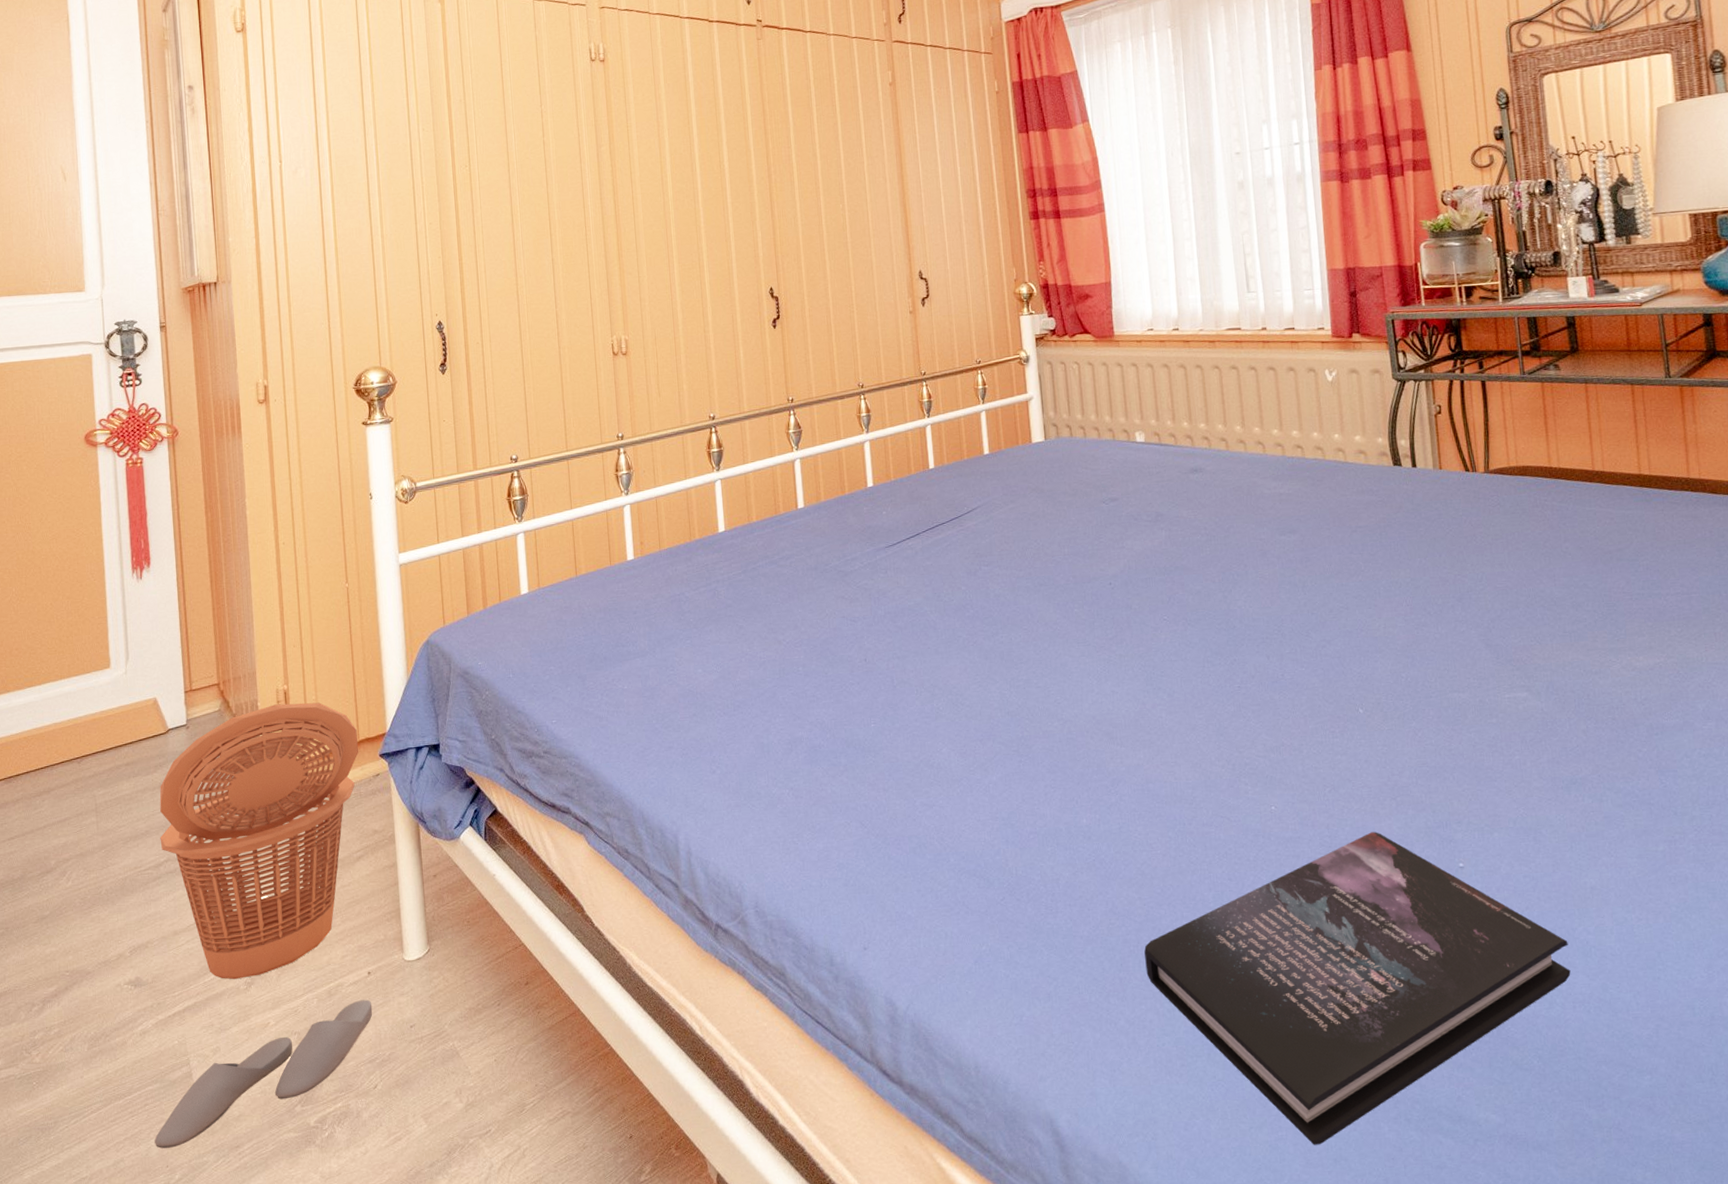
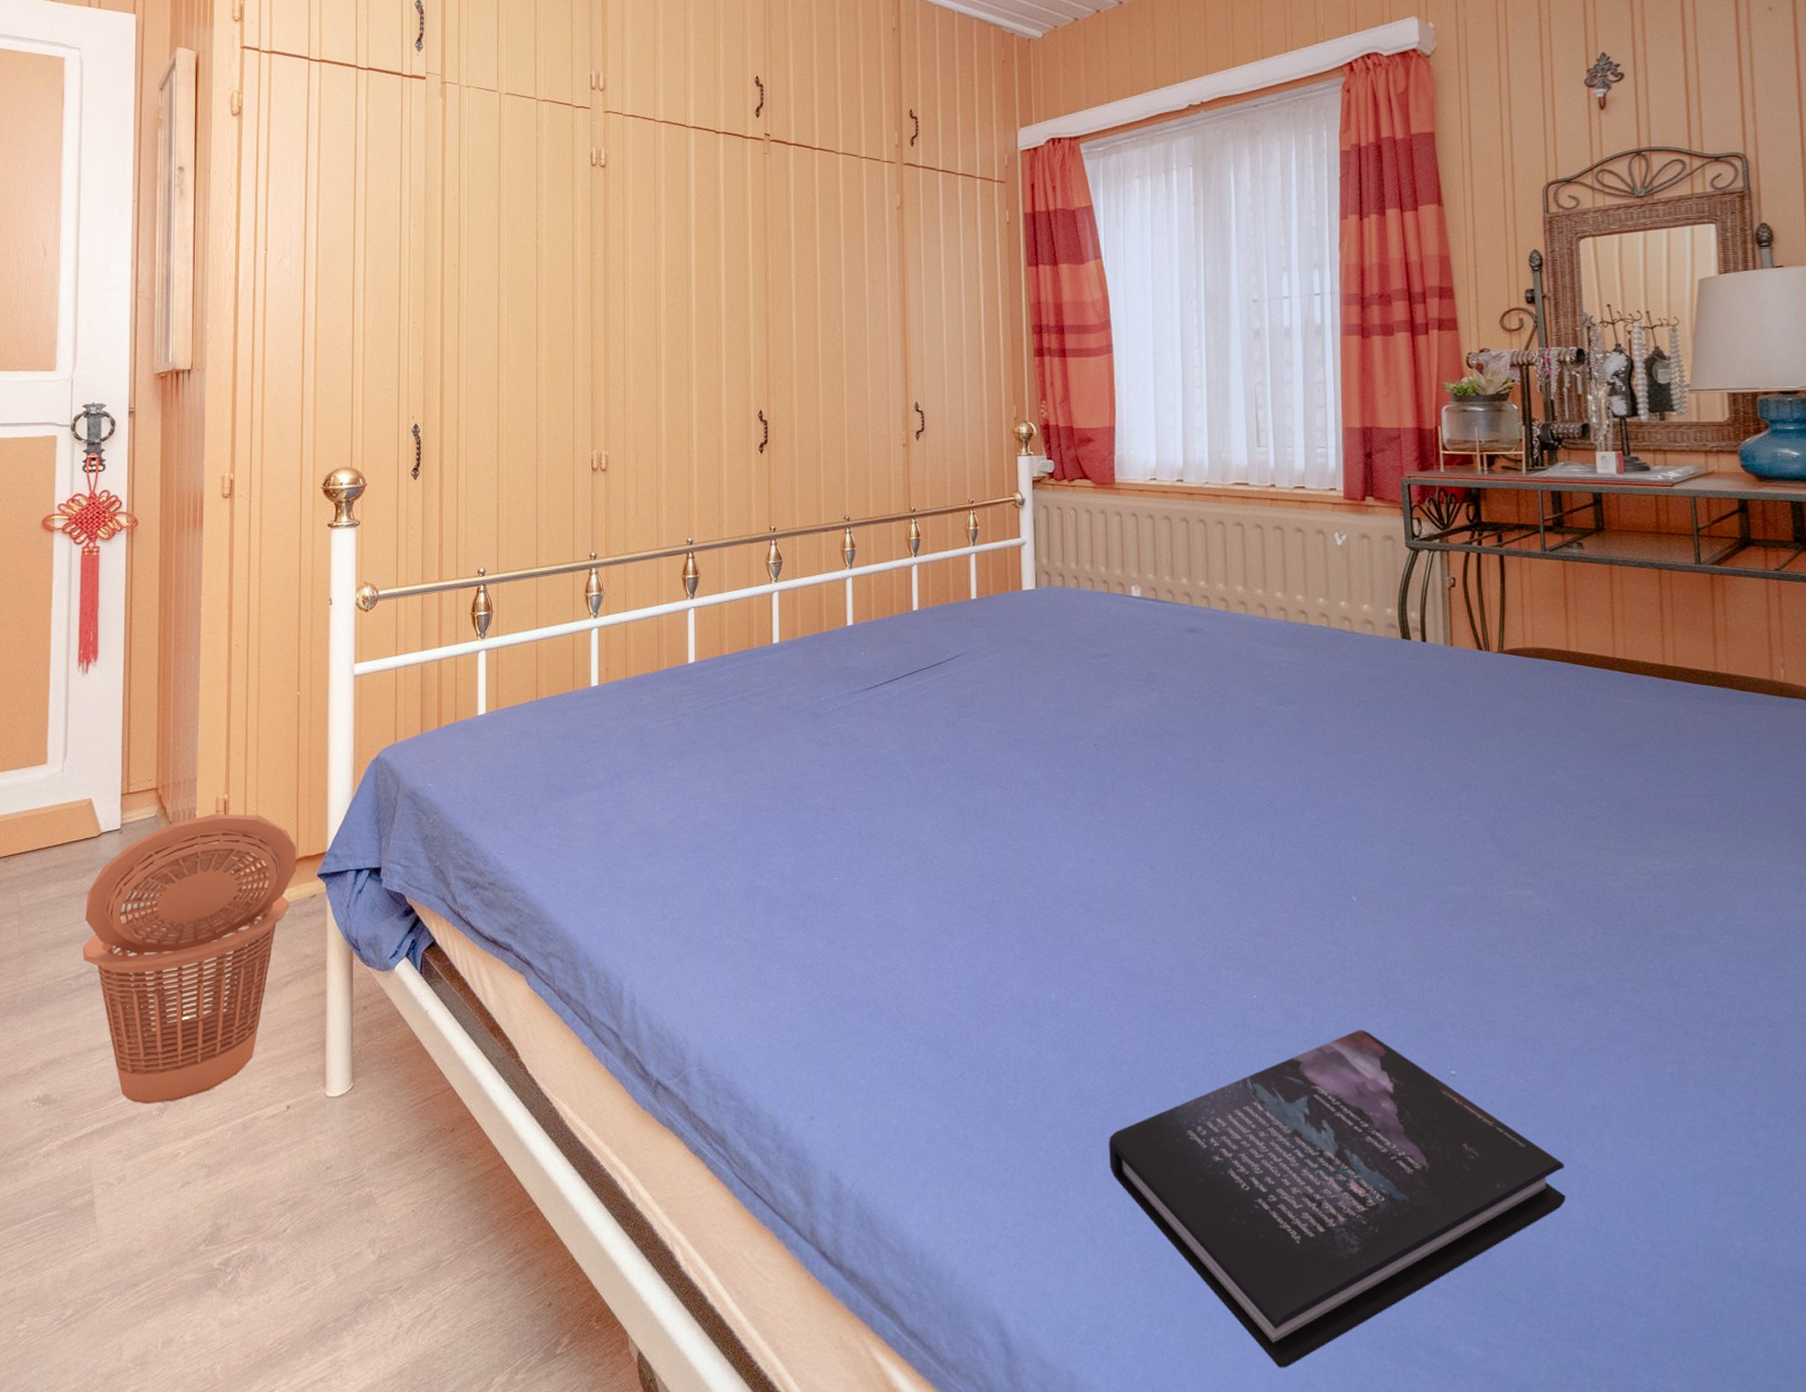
slippers: present [154,999,373,1148] -> none [49,1135,289,1281]

